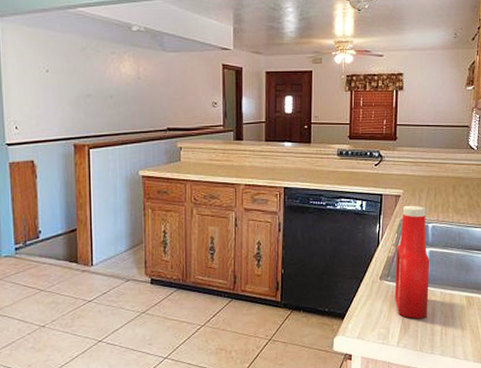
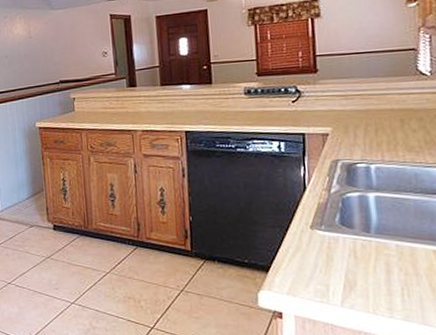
ketchup bottle: present [395,205,430,319] -> none [329,144,381,276]

